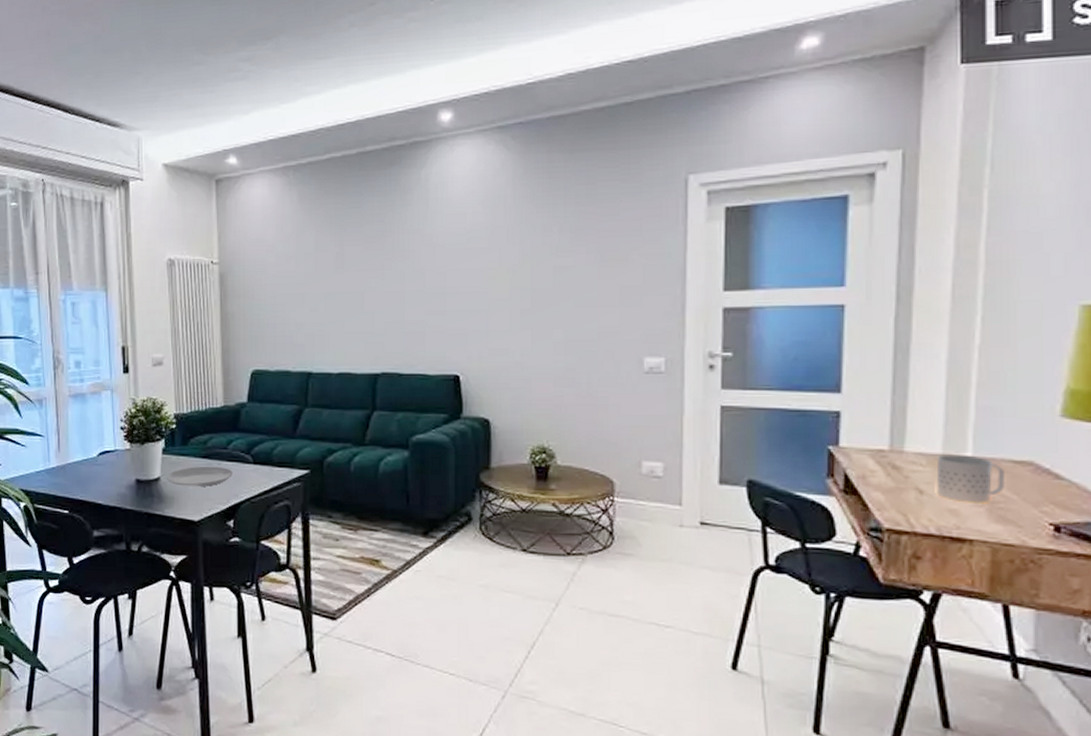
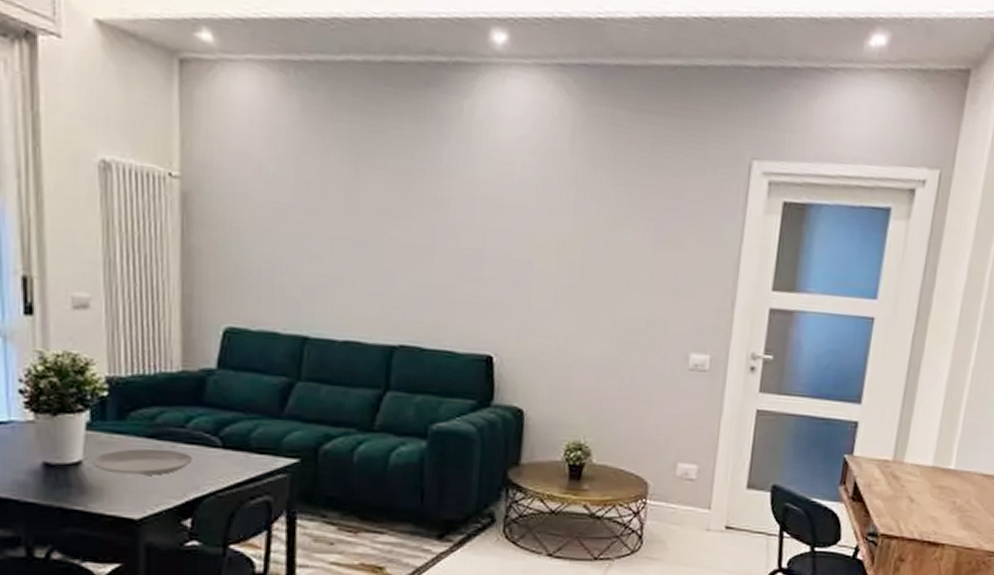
mug: present [936,455,1004,504] -> none [923,467,976,512]

